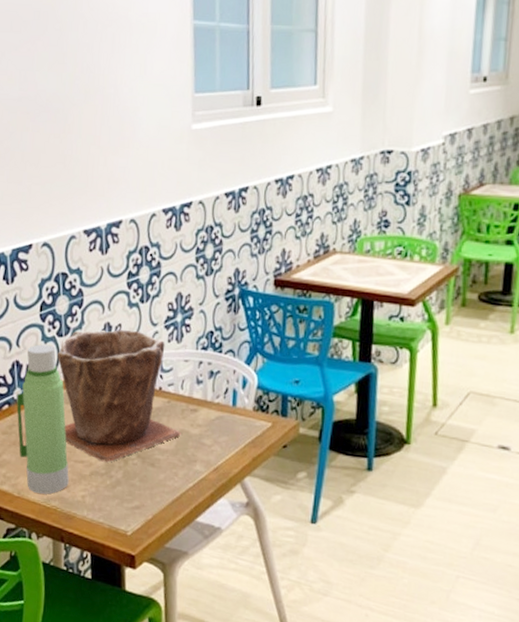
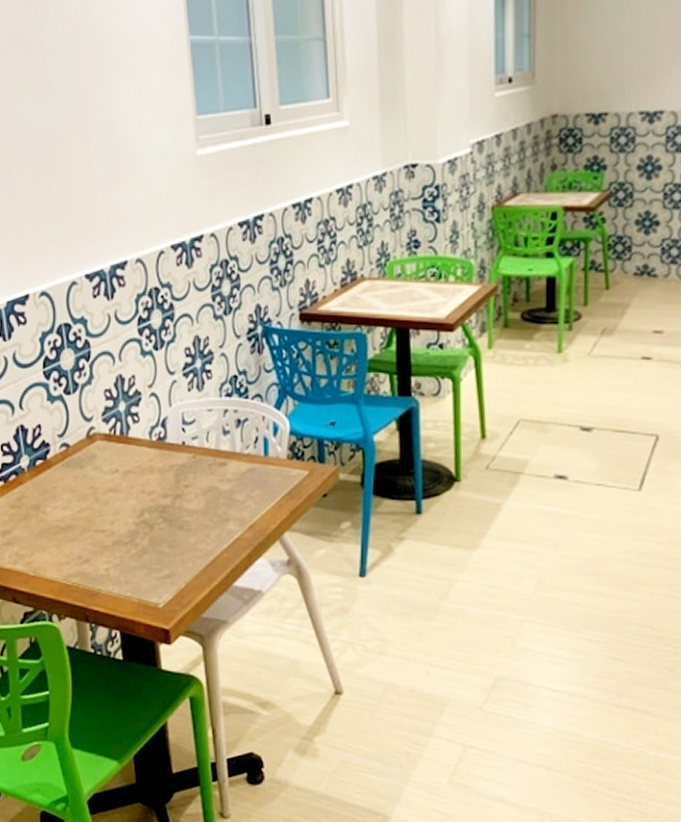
water bottle: present [16,344,69,494] -> none [23,405,89,570]
plant pot: present [57,329,181,463] -> none [67,381,210,530]

